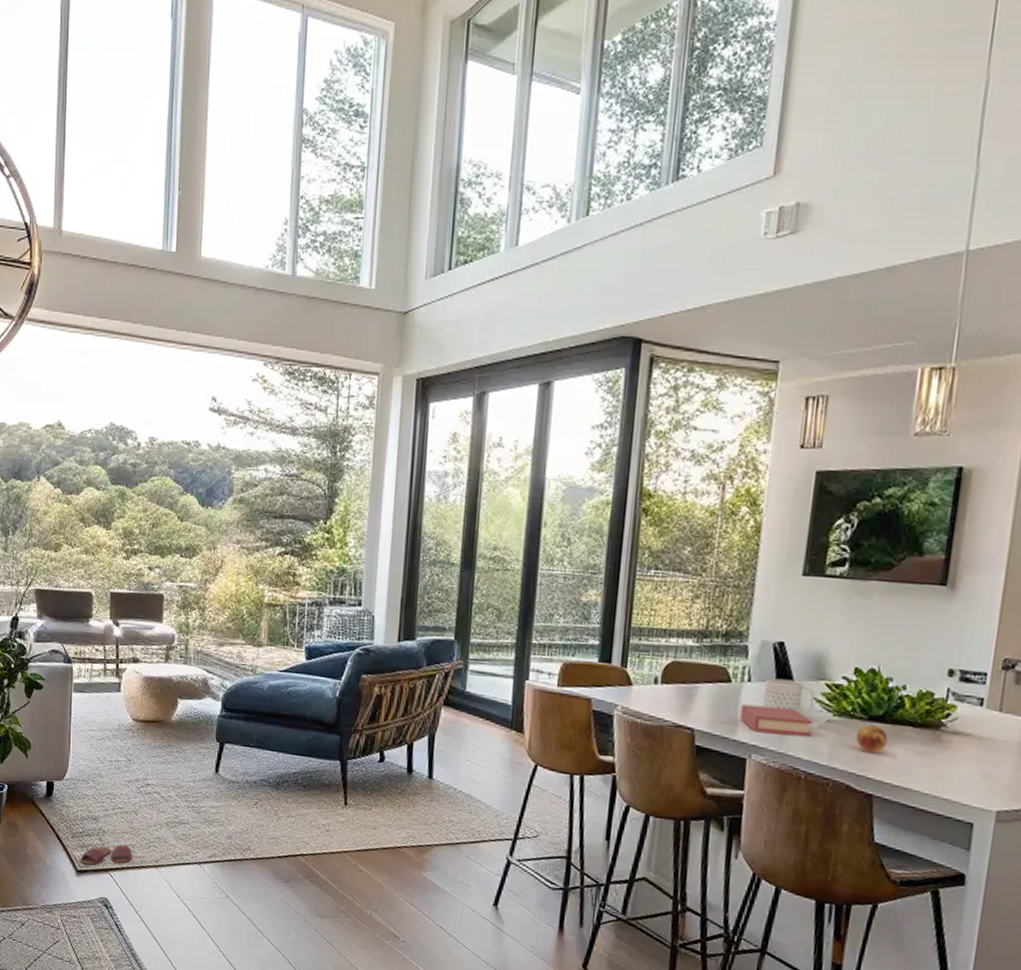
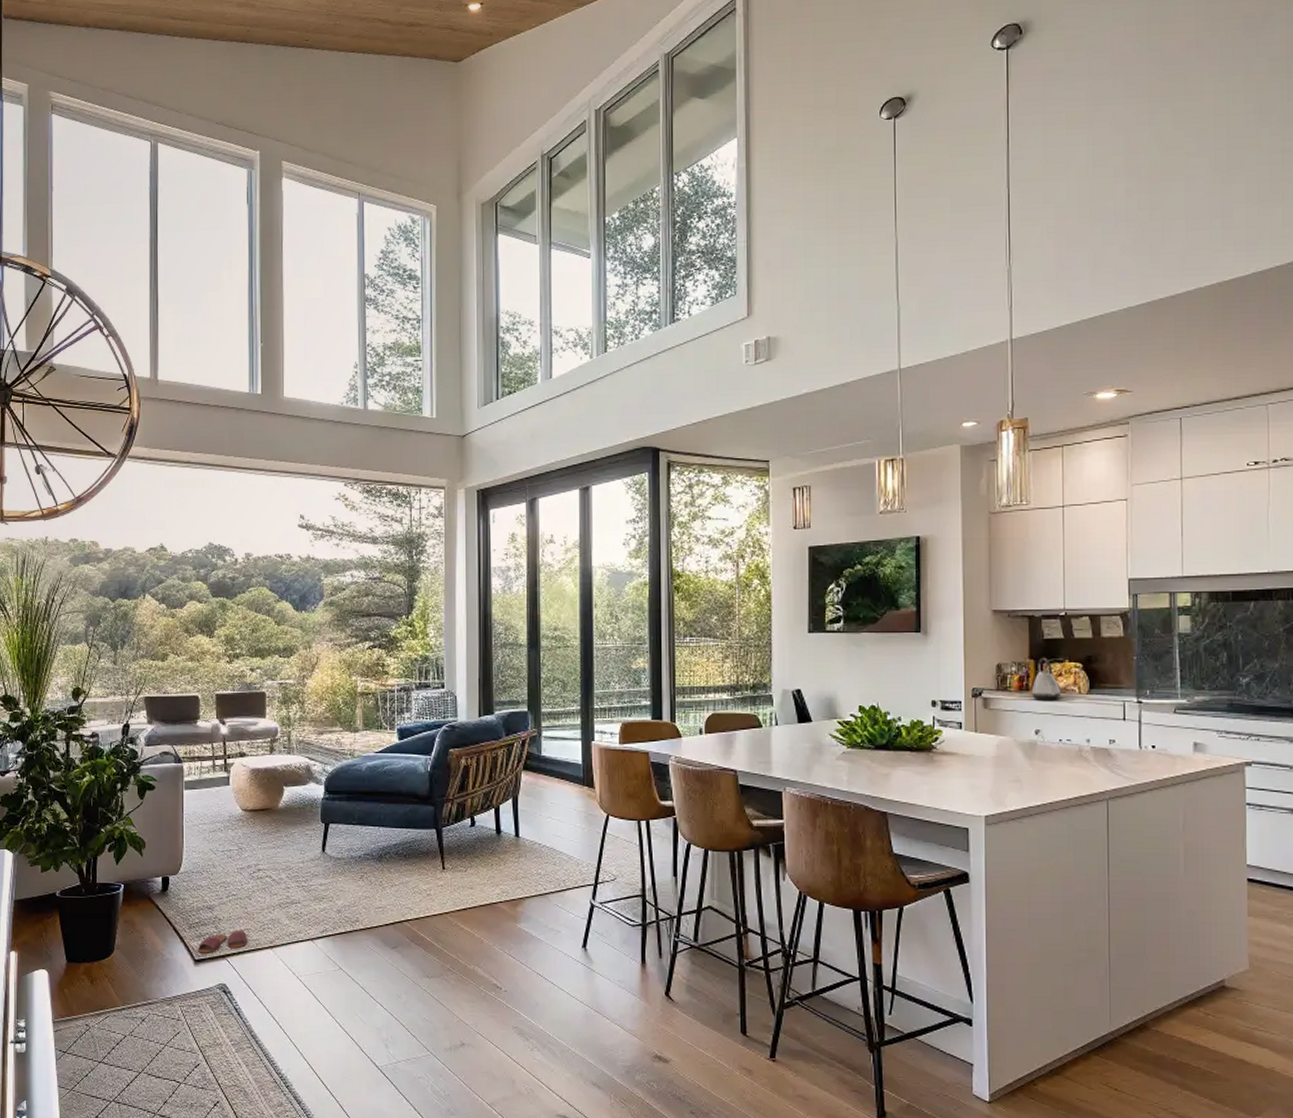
book: present [739,704,813,738] -> none [772,745,833,768]
mug: present [763,678,816,715] -> none [789,720,831,749]
fruit: present [856,724,888,754] -> none [868,752,892,777]

